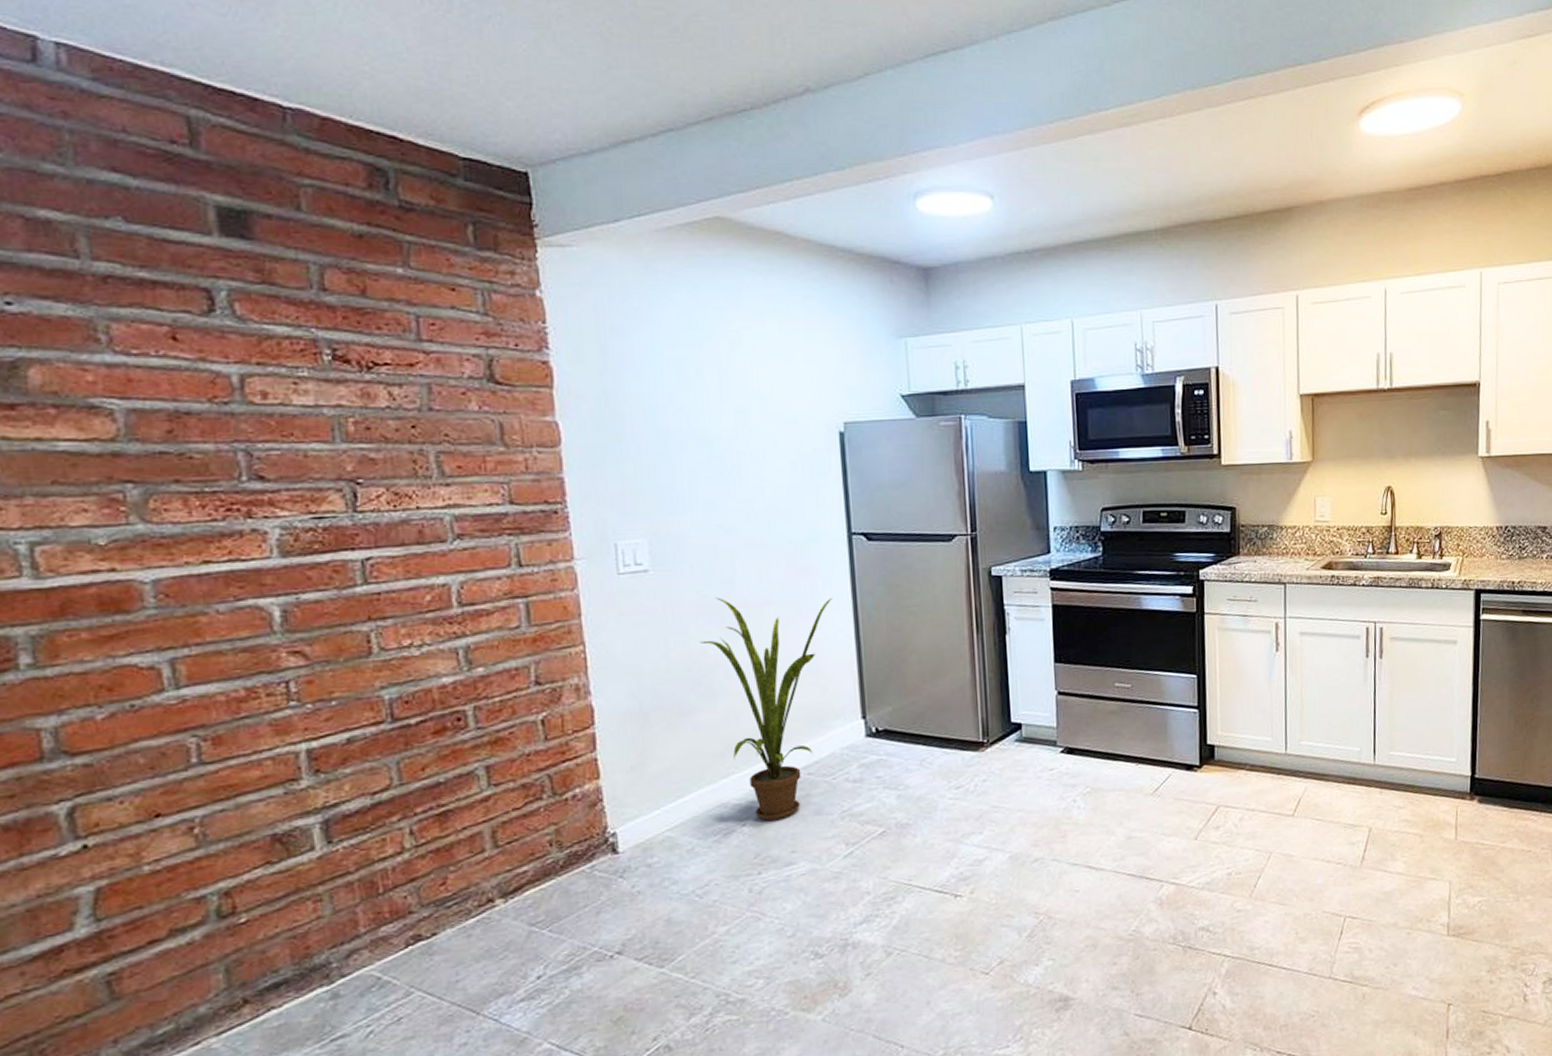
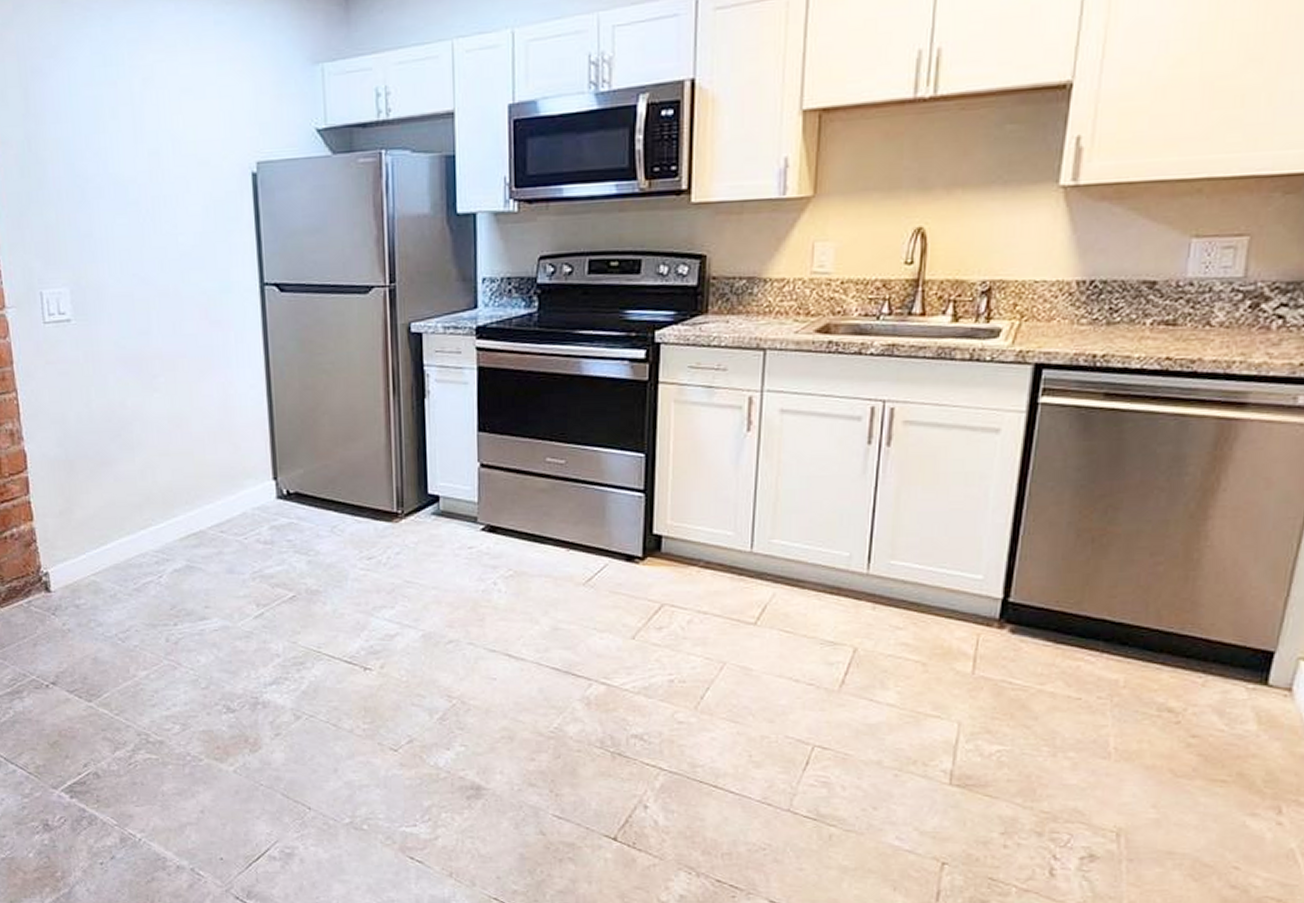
house plant: present [699,597,832,821] -> none [118,348,244,575]

